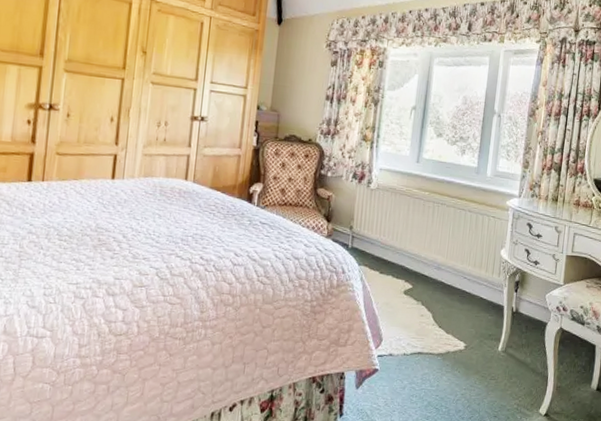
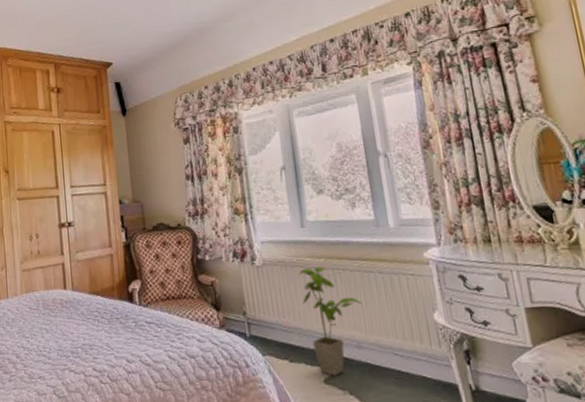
house plant: none [402,198,450,289] -> present [299,266,363,376]

